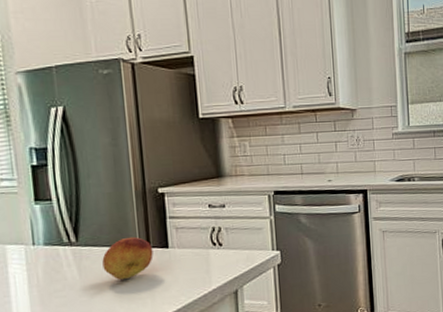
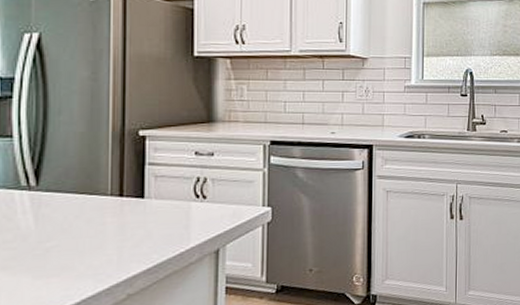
fruit: present [102,236,153,279] -> none [65,183,126,231]

